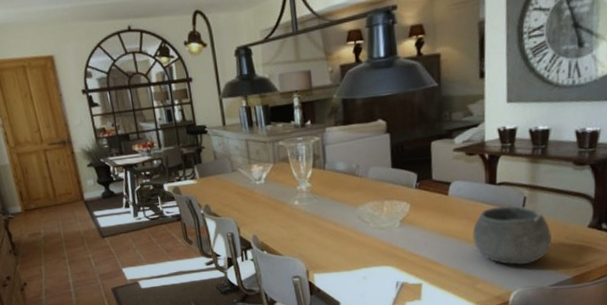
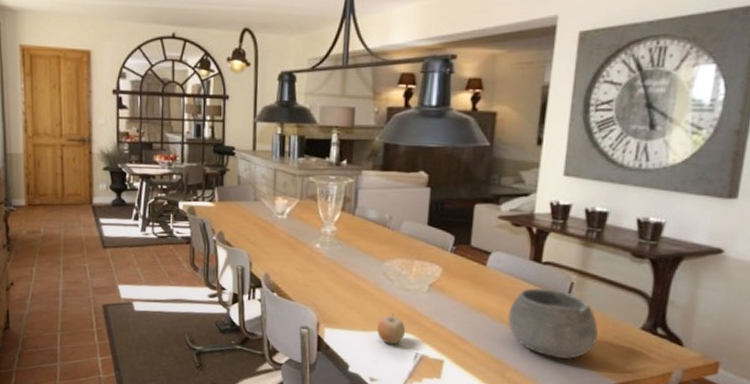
fruit: none [359,251,386,278] -> present [376,313,406,345]

